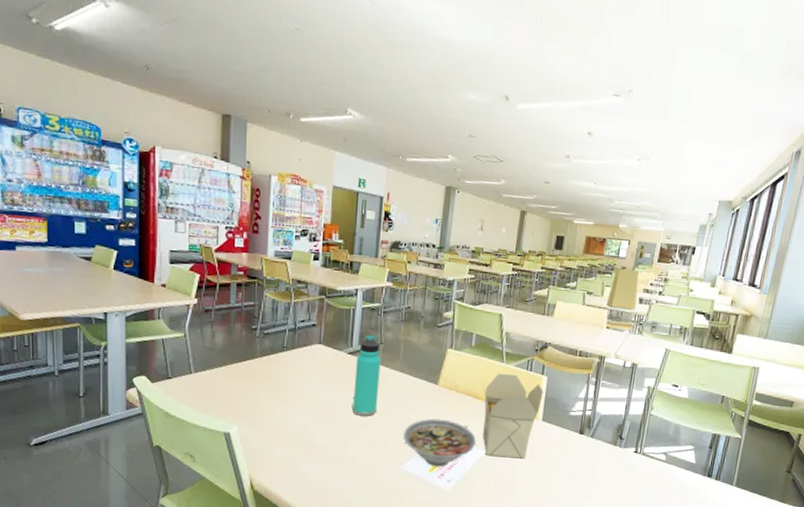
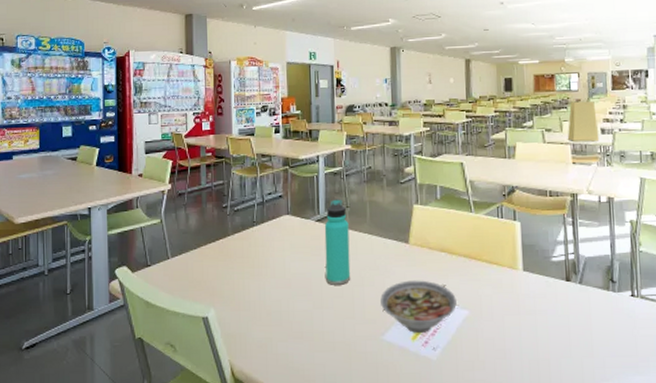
takeout container: present [482,373,544,459] -> none [456,223,519,316]

